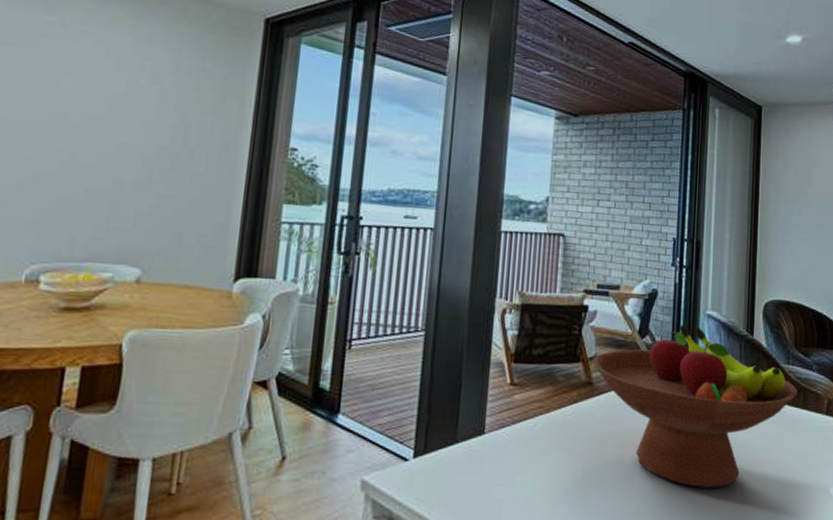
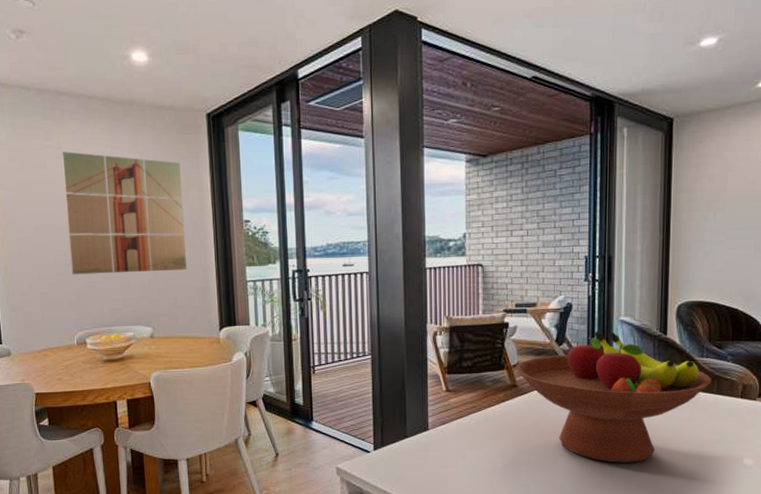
wall art: none [41,31,221,199] -> present [62,151,186,275]

